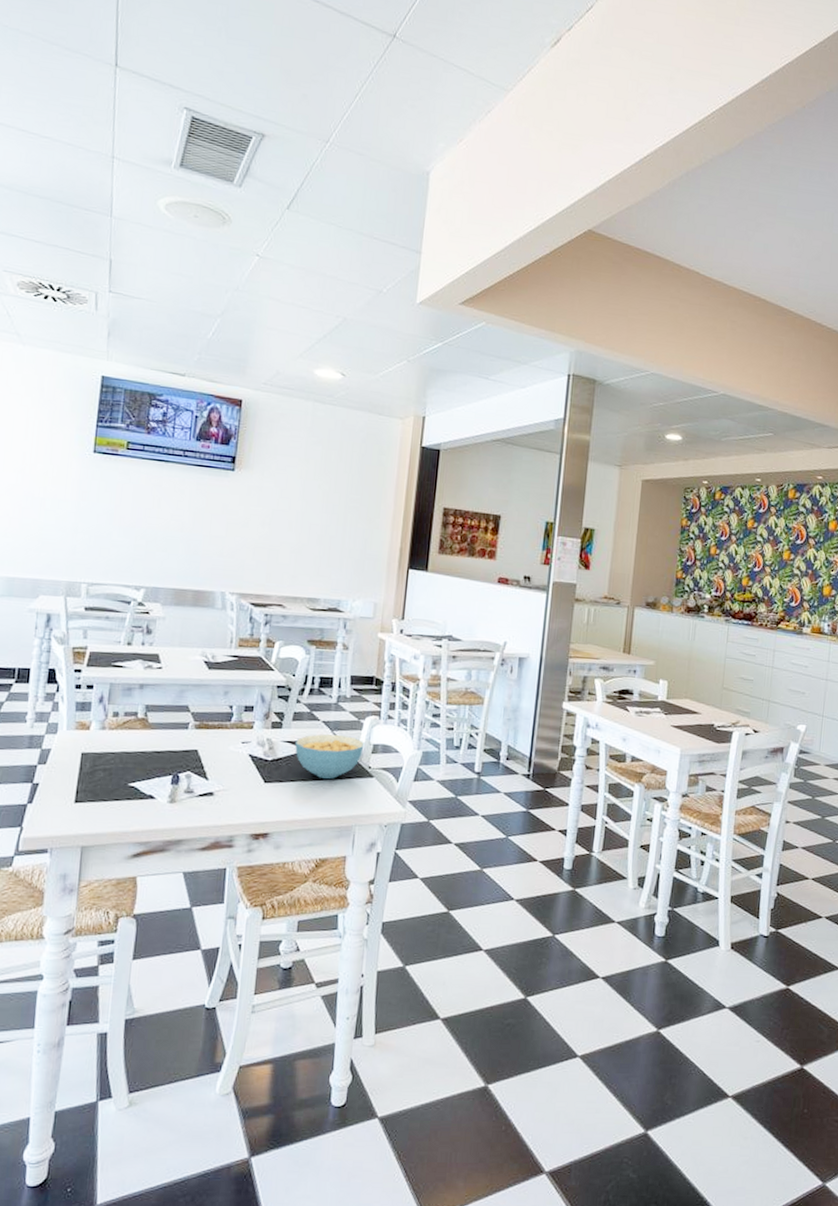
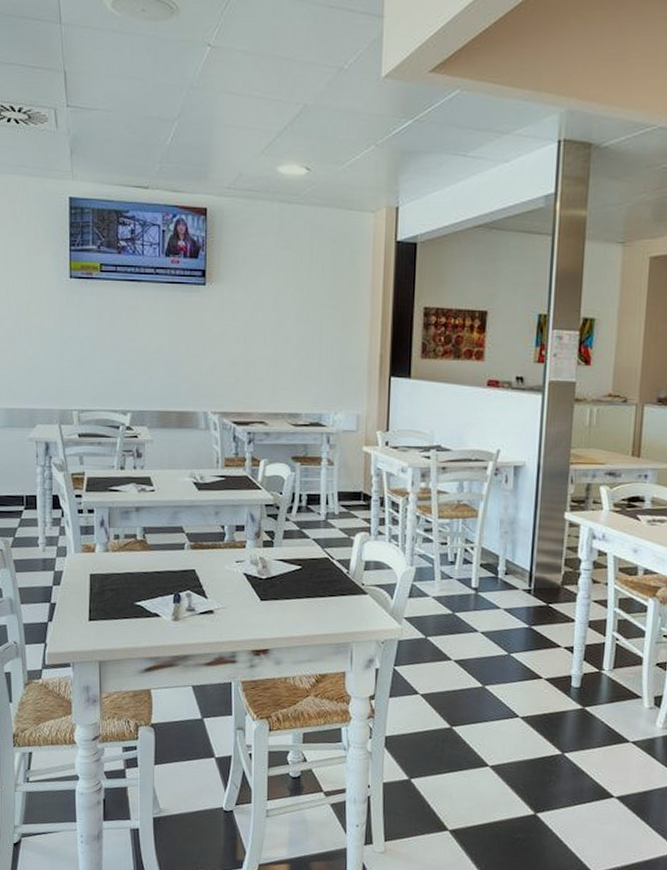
cereal bowl: present [295,734,365,779] -> none [288,552,356,596]

